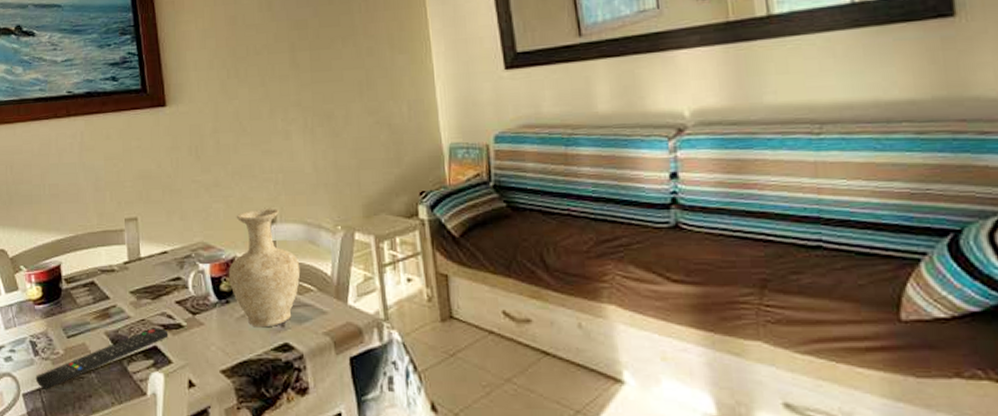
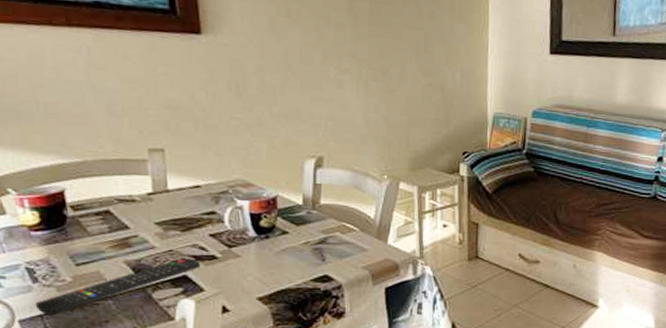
vase: present [228,209,301,328] -> none [269,152,345,261]

